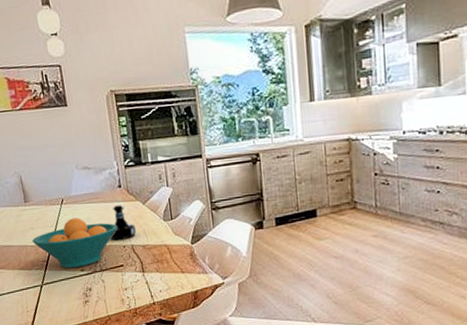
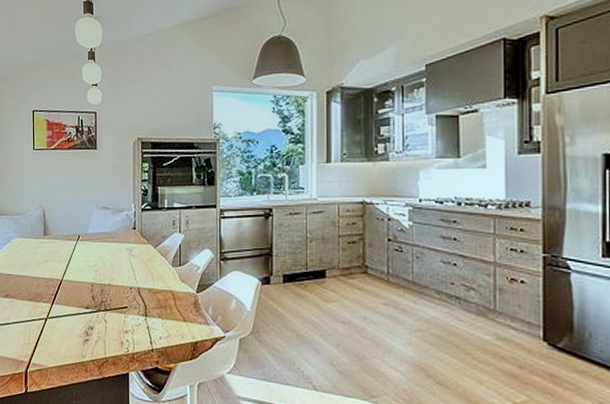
fruit bowl: present [32,218,117,268] -> none [44,255,127,305]
tequila bottle: present [110,205,137,241] -> none [118,247,145,282]

